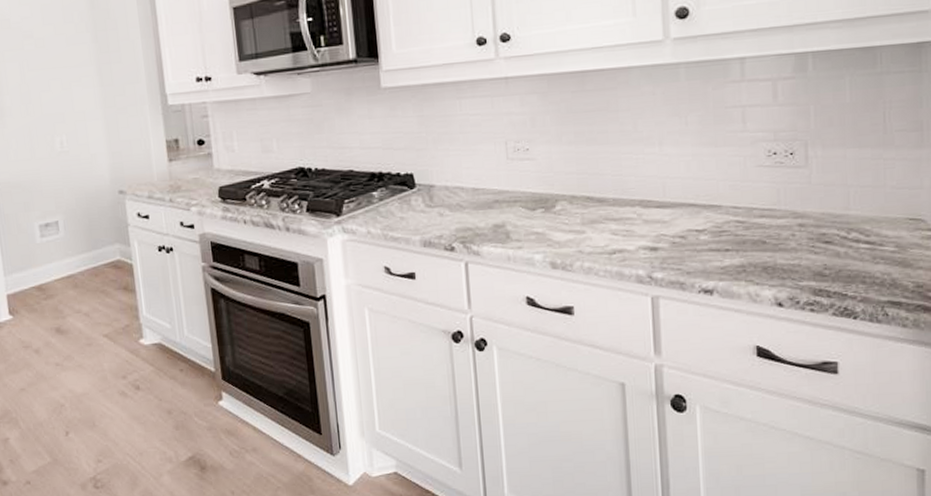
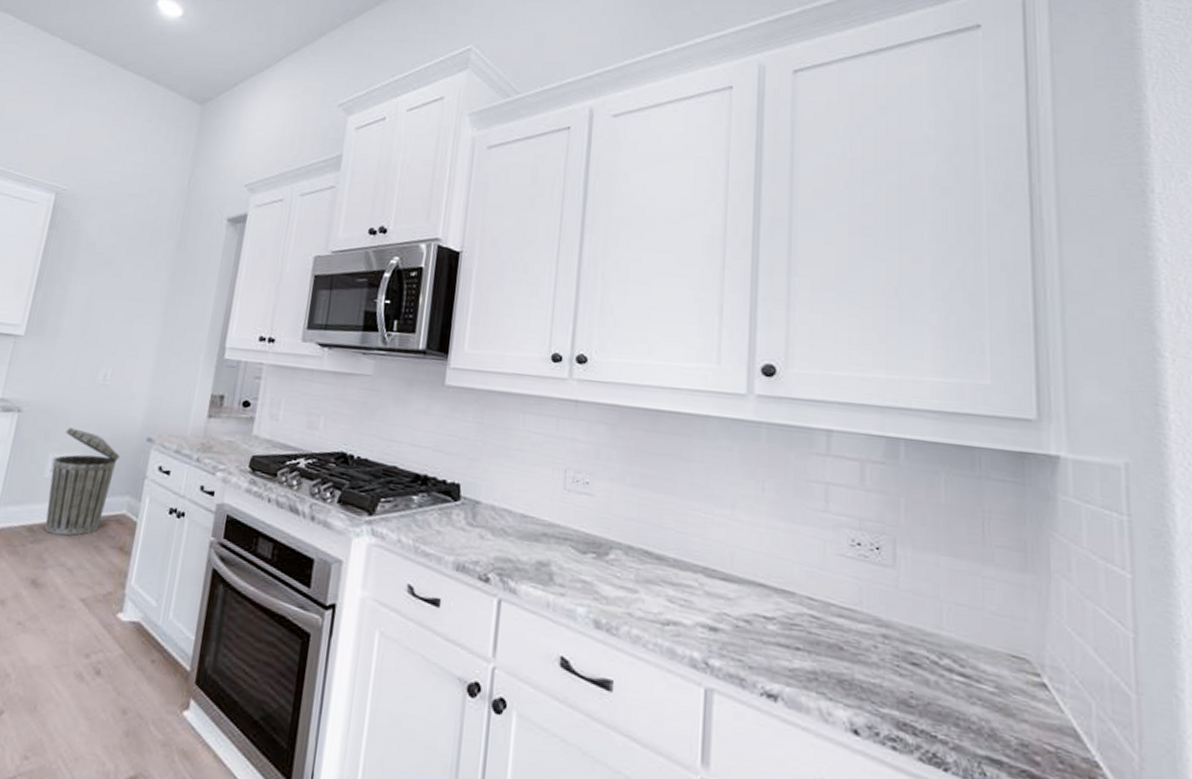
trash can: none [40,196,100,289] -> present [45,428,120,536]

